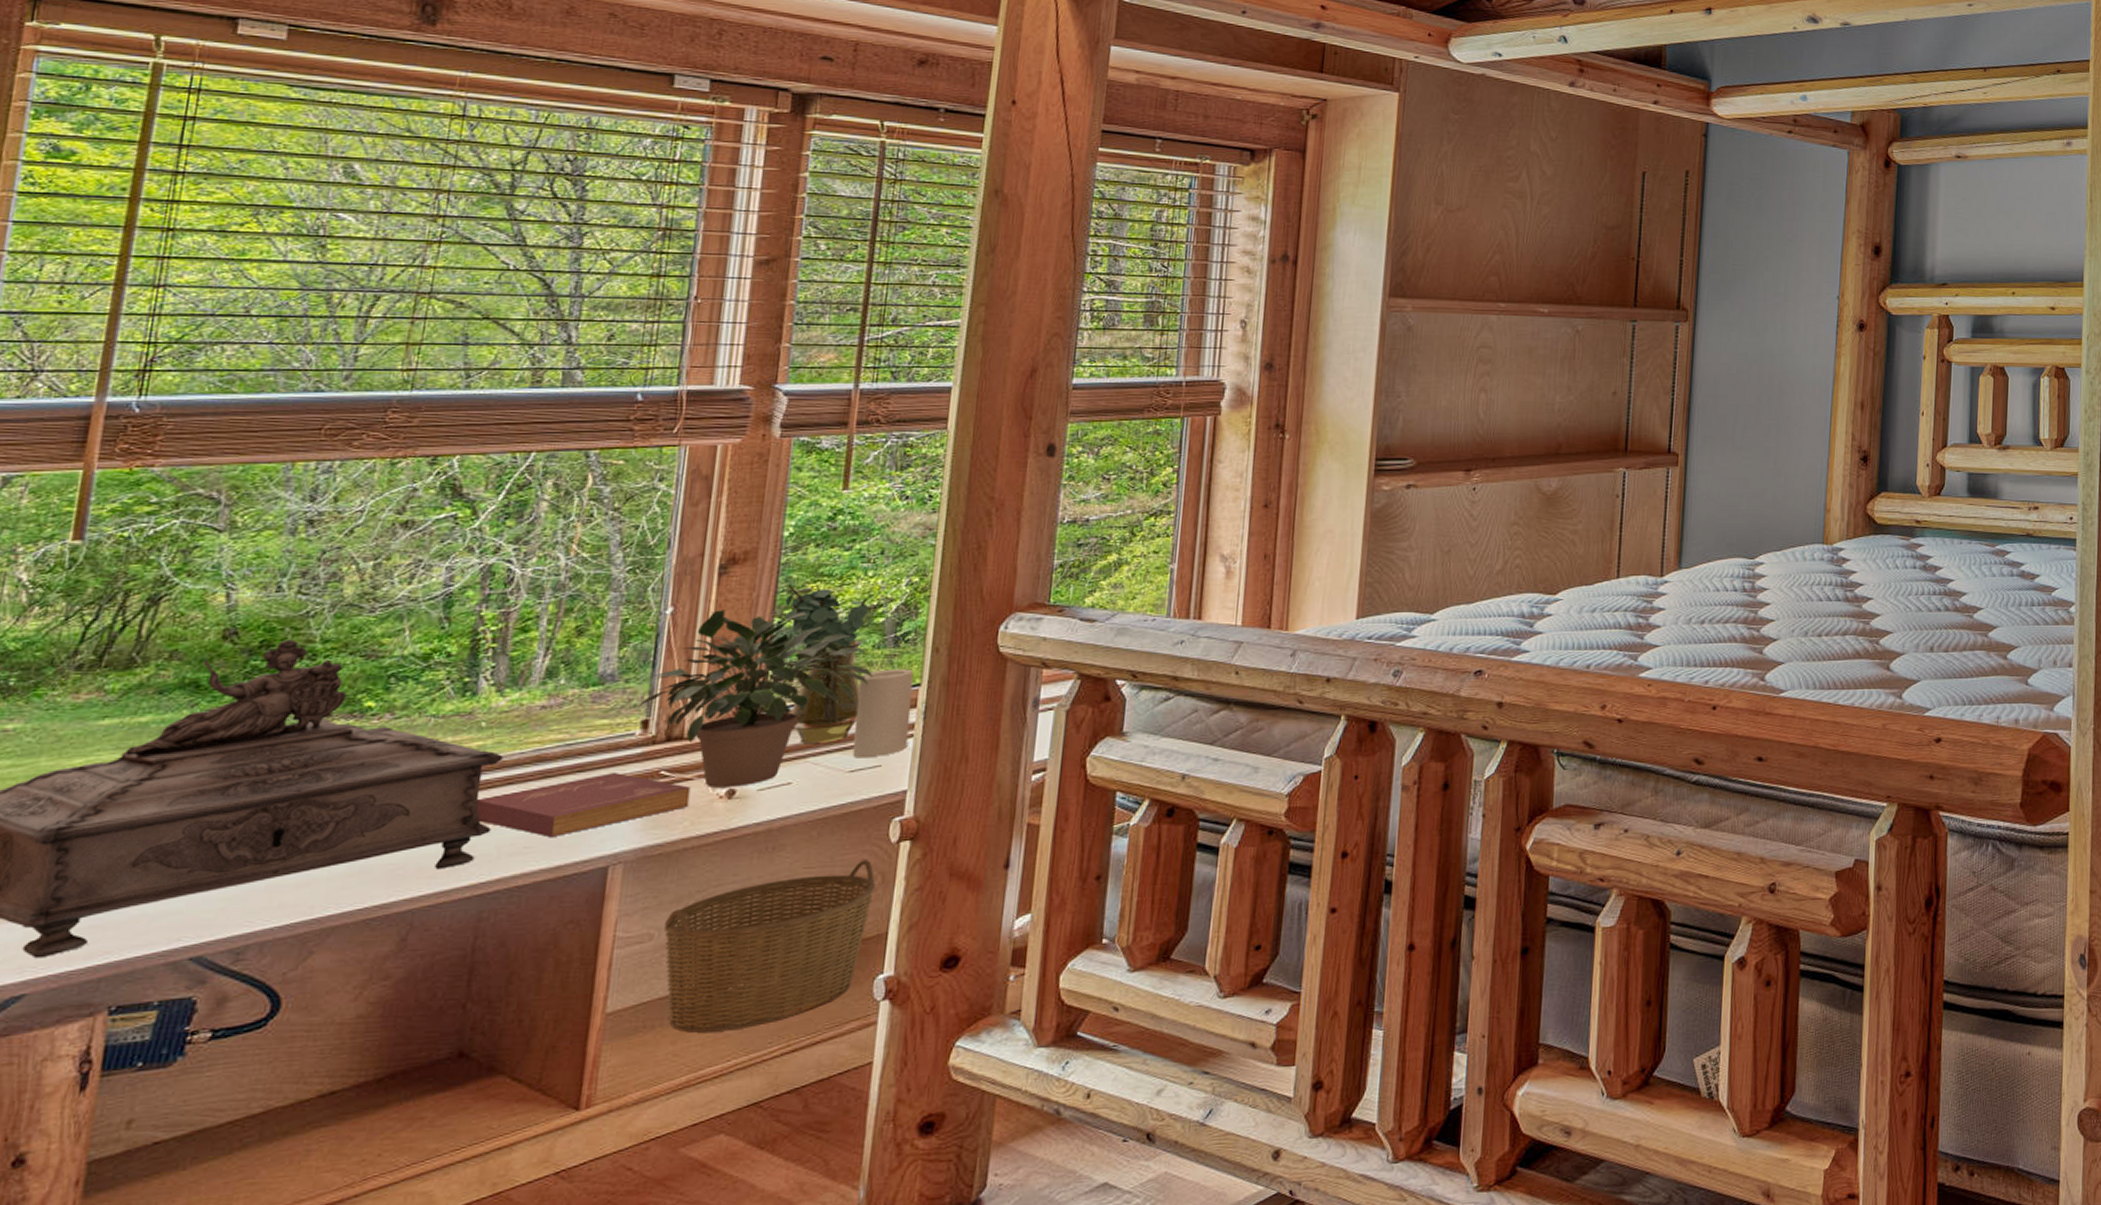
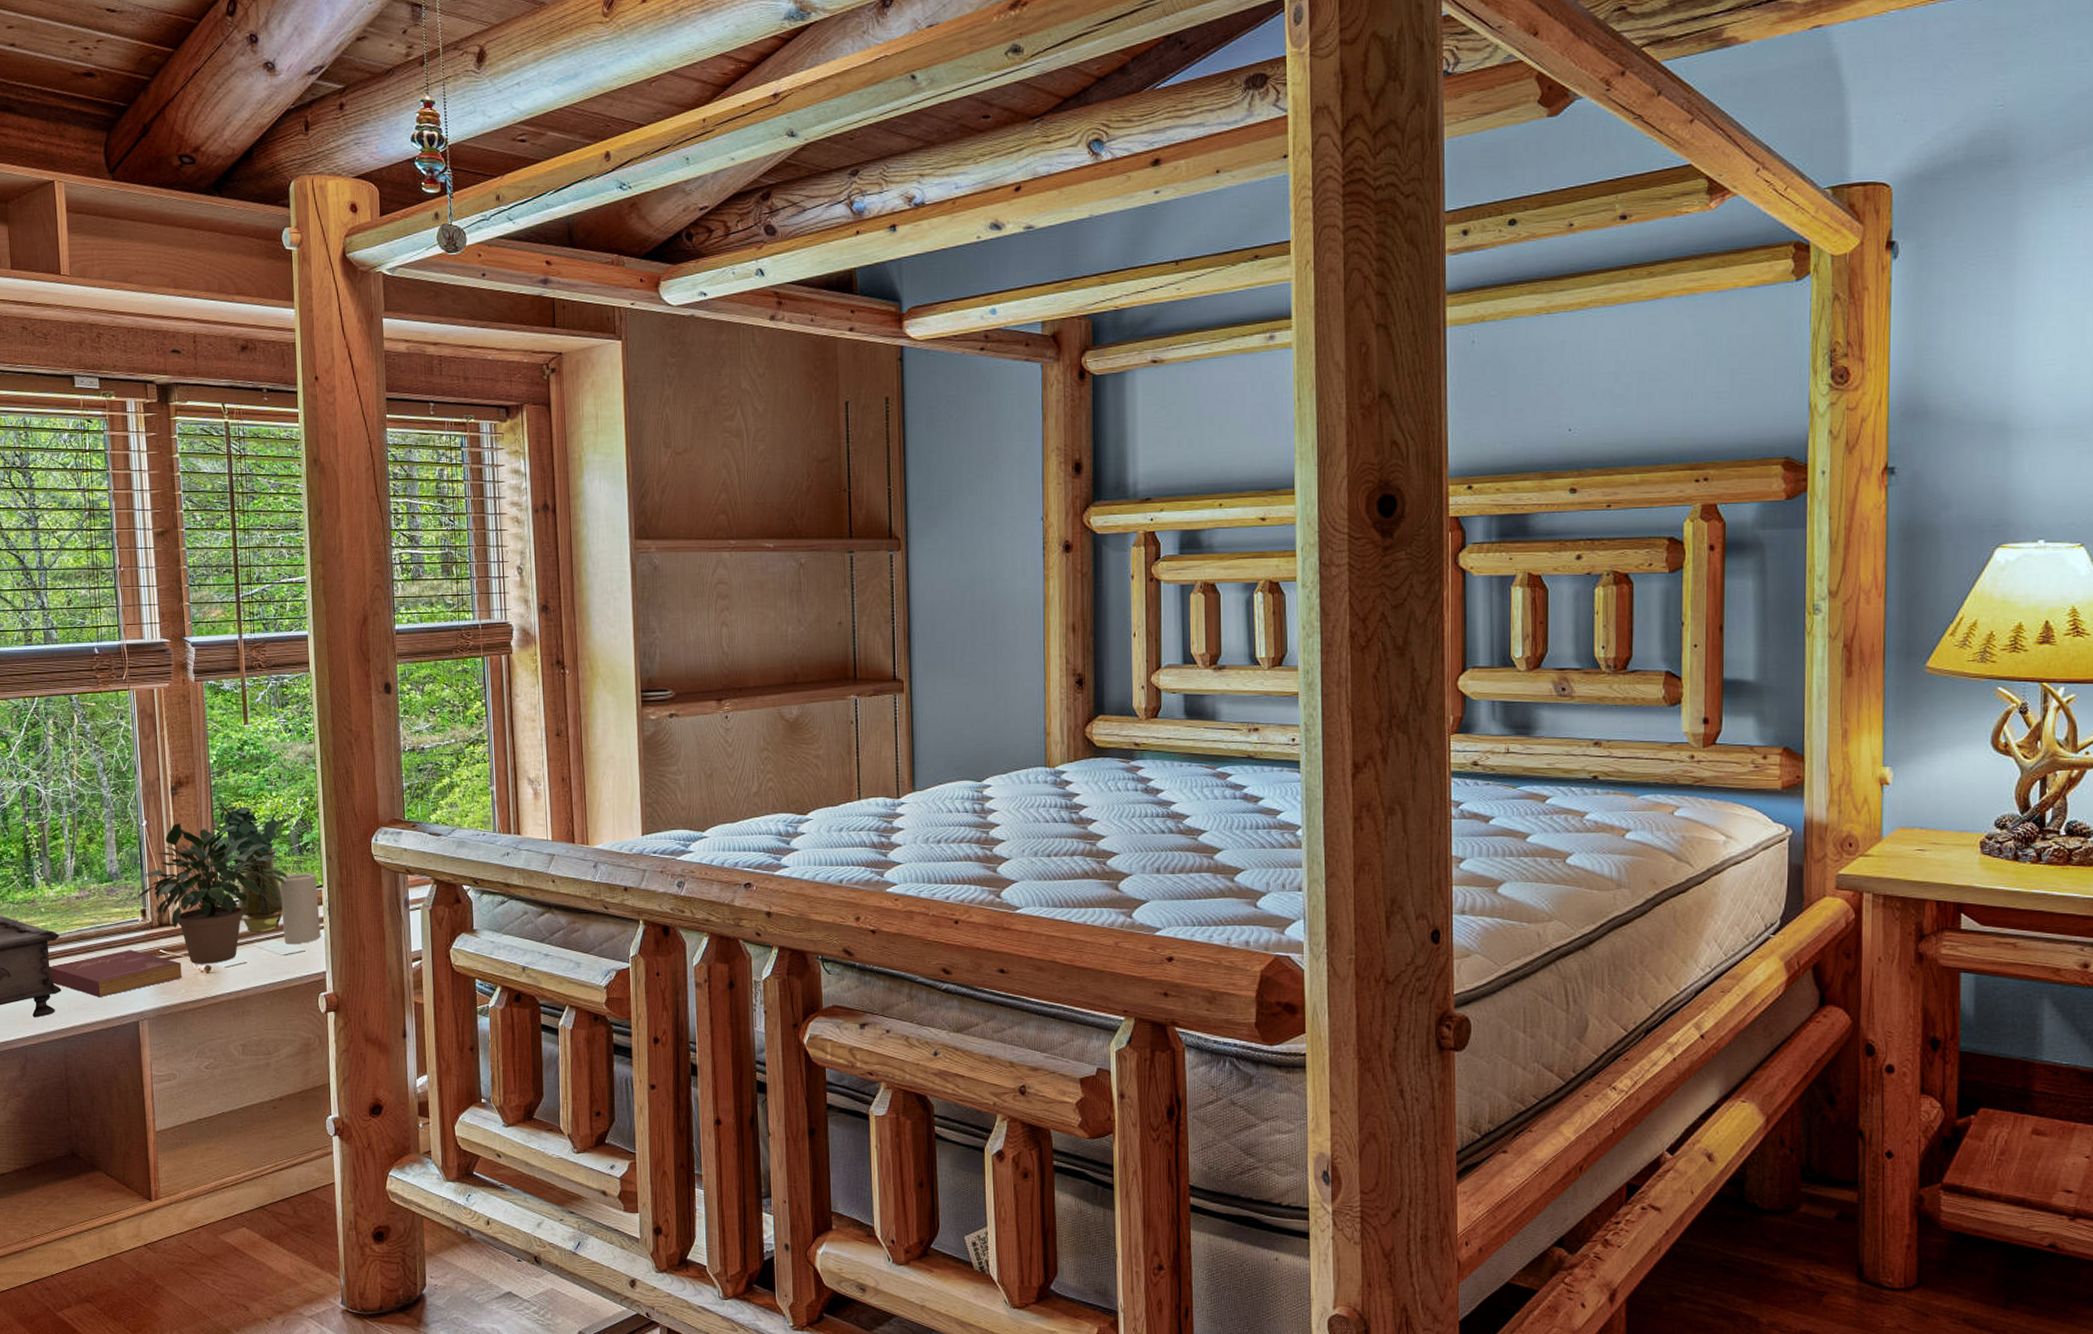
basket: present [664,860,877,1033] -> none [182,1026,316,1151]

